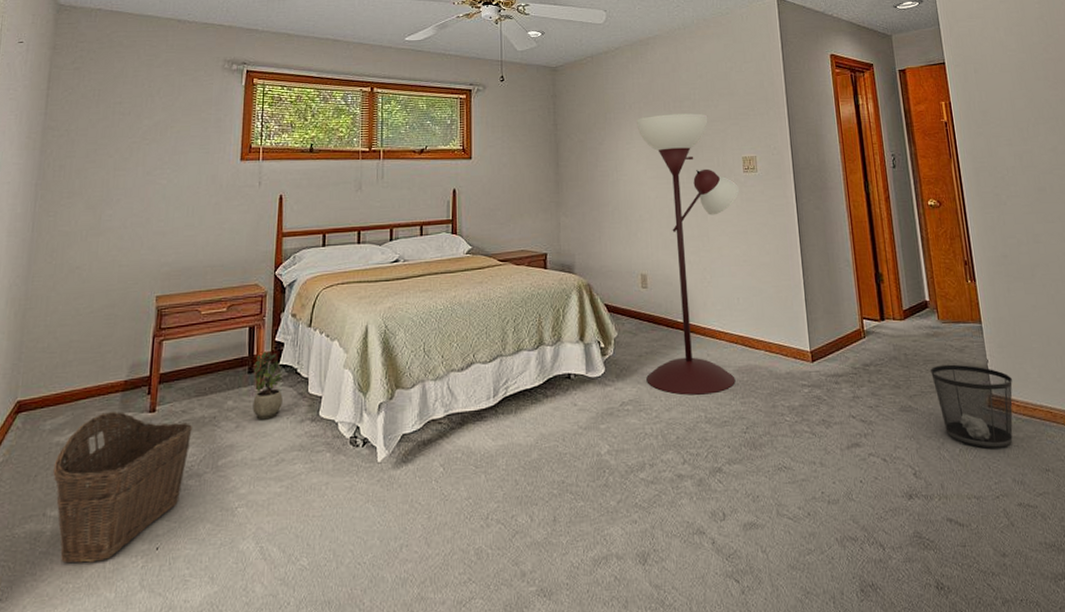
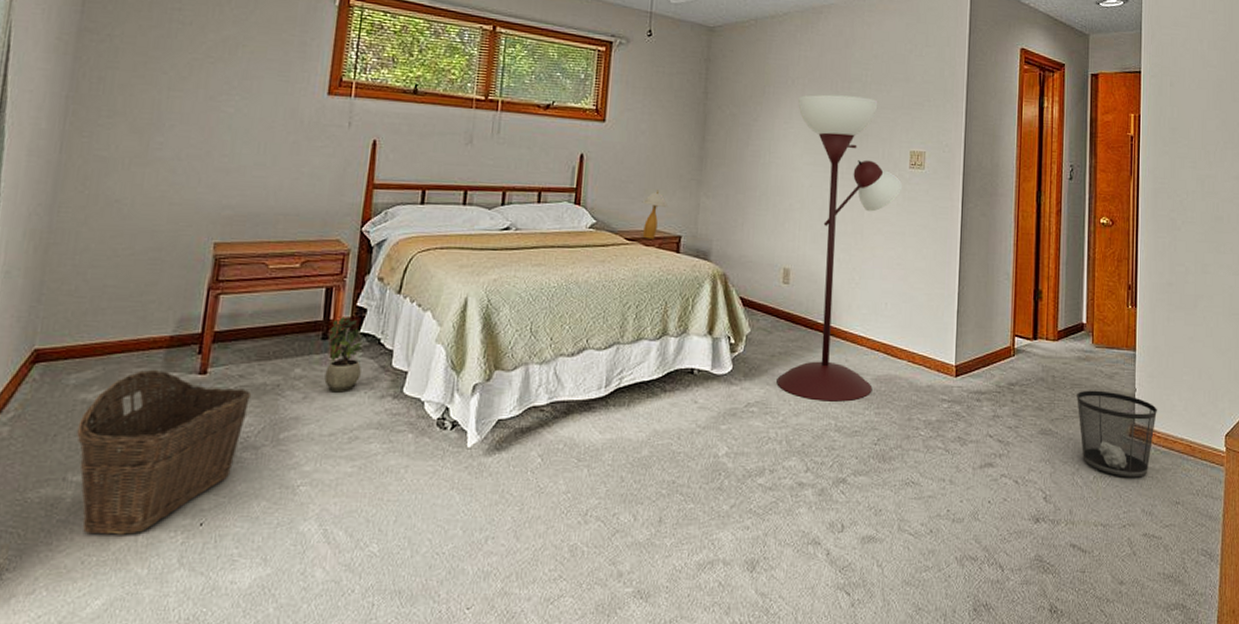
table lamp: none [509,214,533,259] -> present [642,190,669,239]

